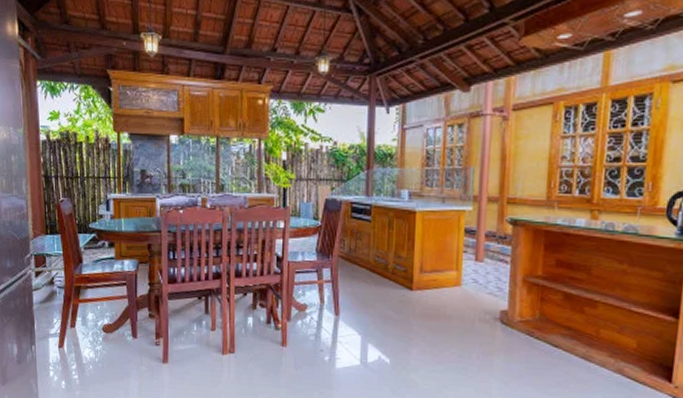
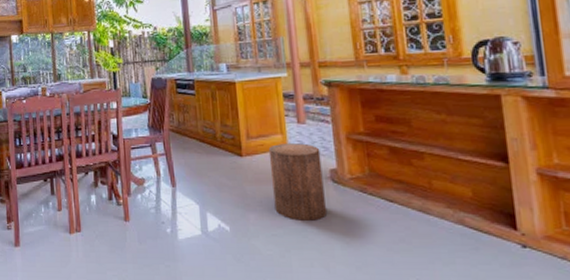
stool: none [438,280,494,360] -> present [268,143,326,221]

